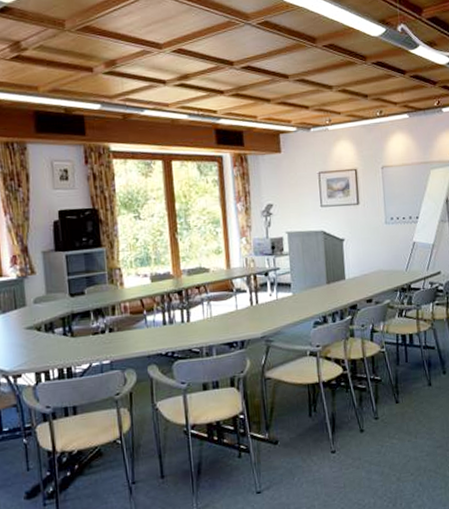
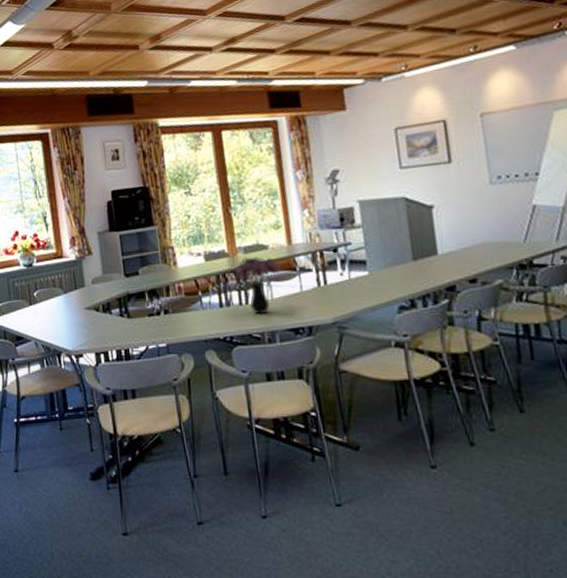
flower arrangement: none [175,278,221,331] -> present [231,256,282,314]

